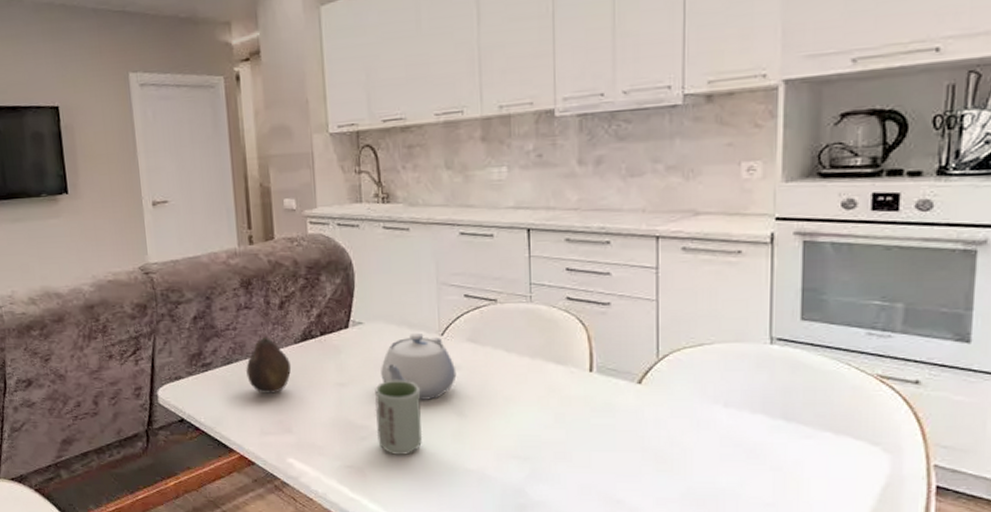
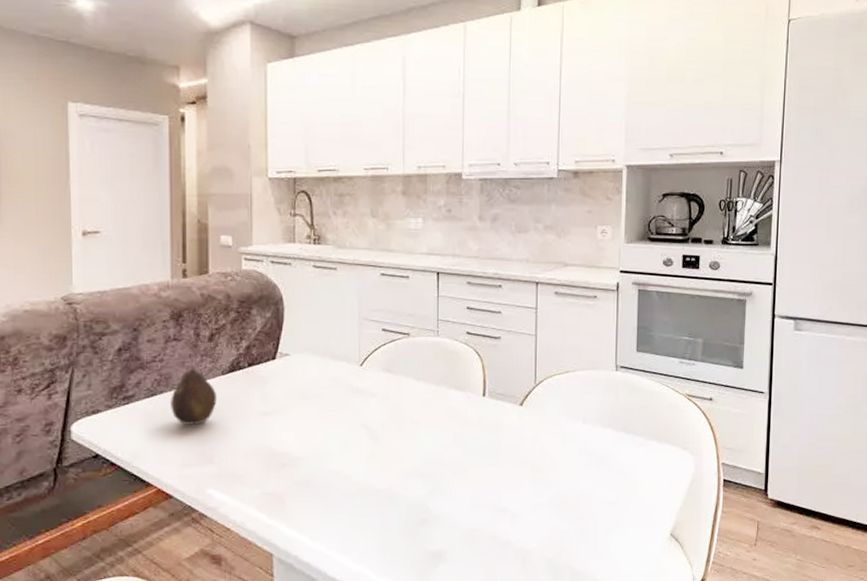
cup: present [375,379,423,455] -> none [296,407,340,479]
teapot: present [381,332,457,400] -> none [304,363,372,426]

